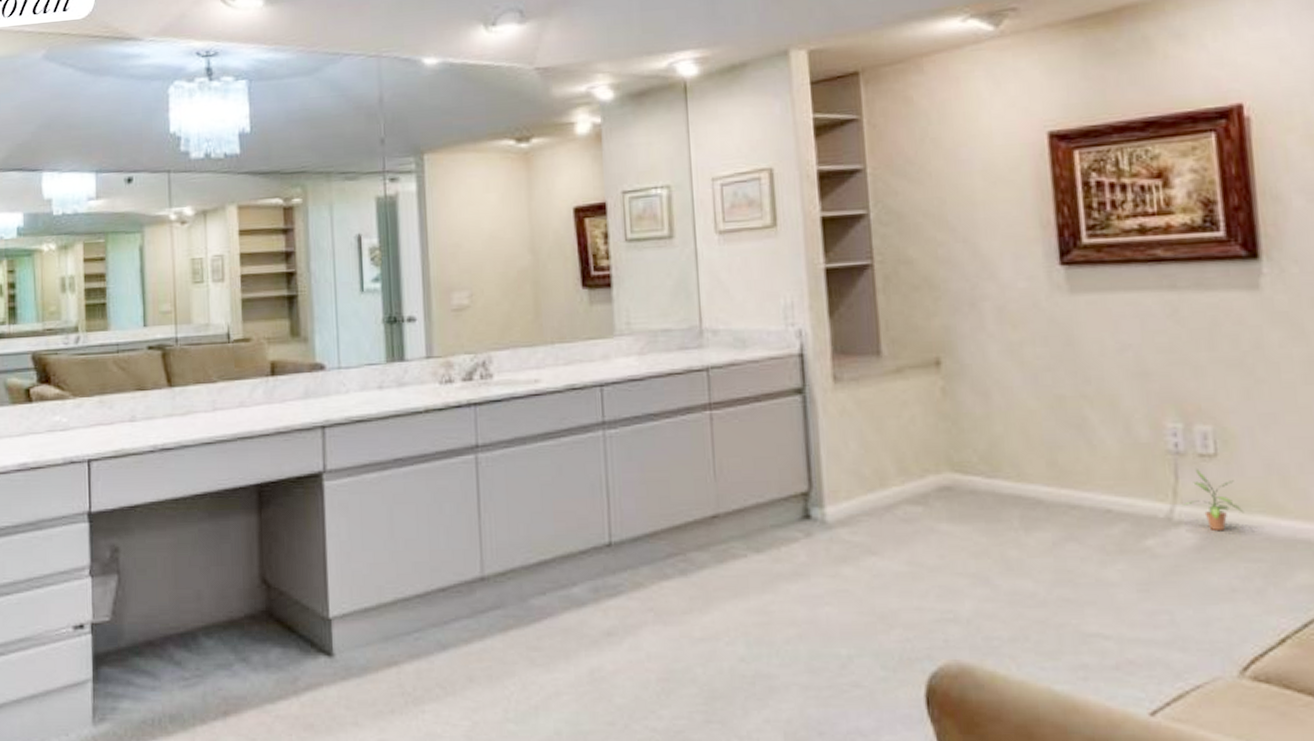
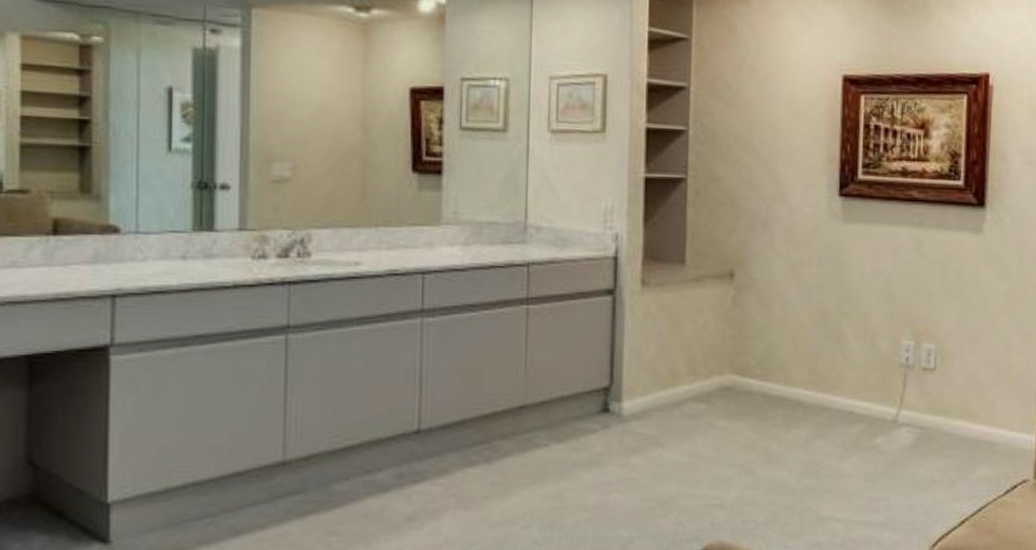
potted plant: present [1181,469,1244,530] -> none [905,380,949,432]

